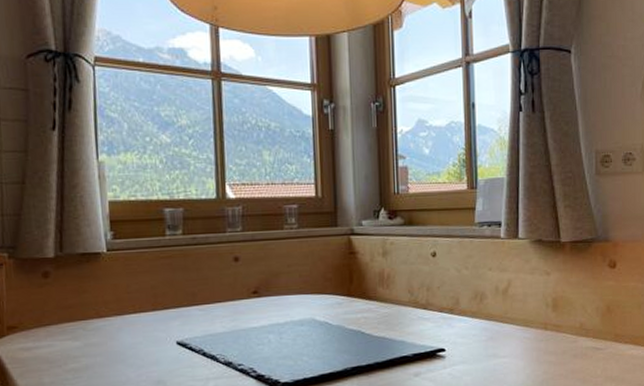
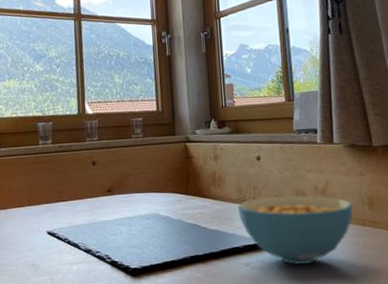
cereal bowl: none [407,296,535,374] -> present [237,195,353,264]

